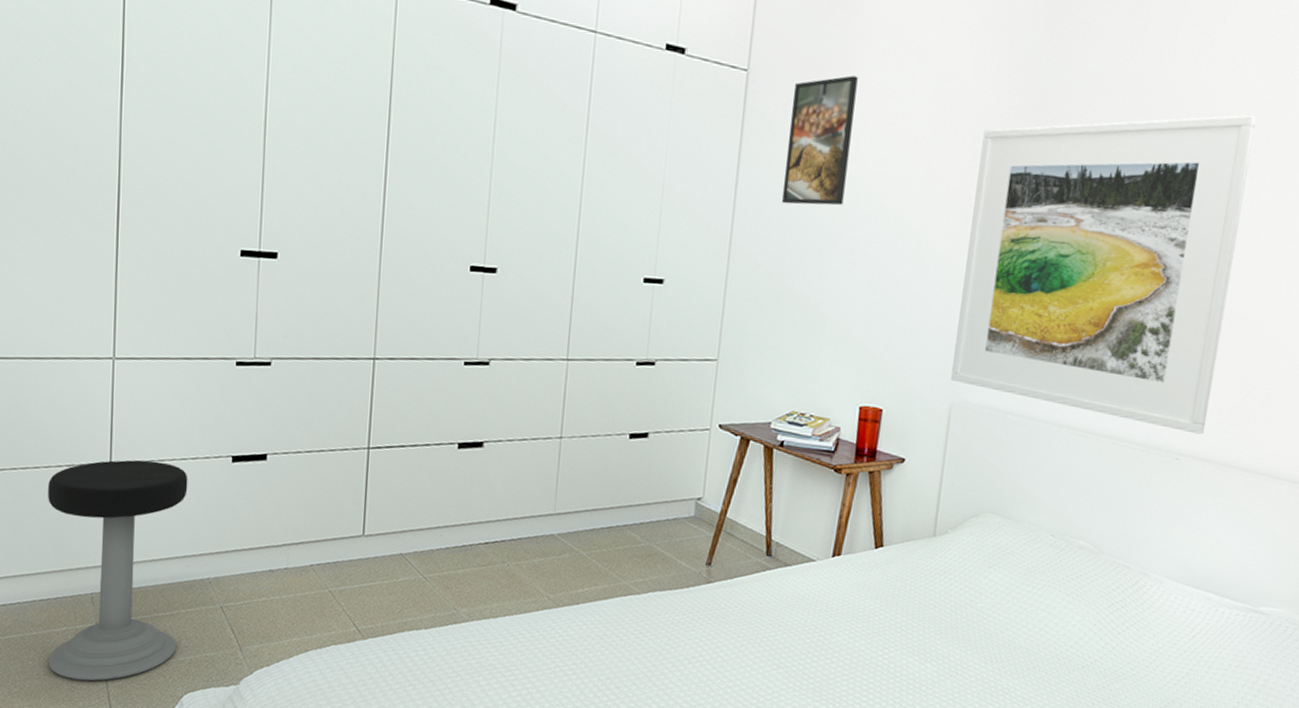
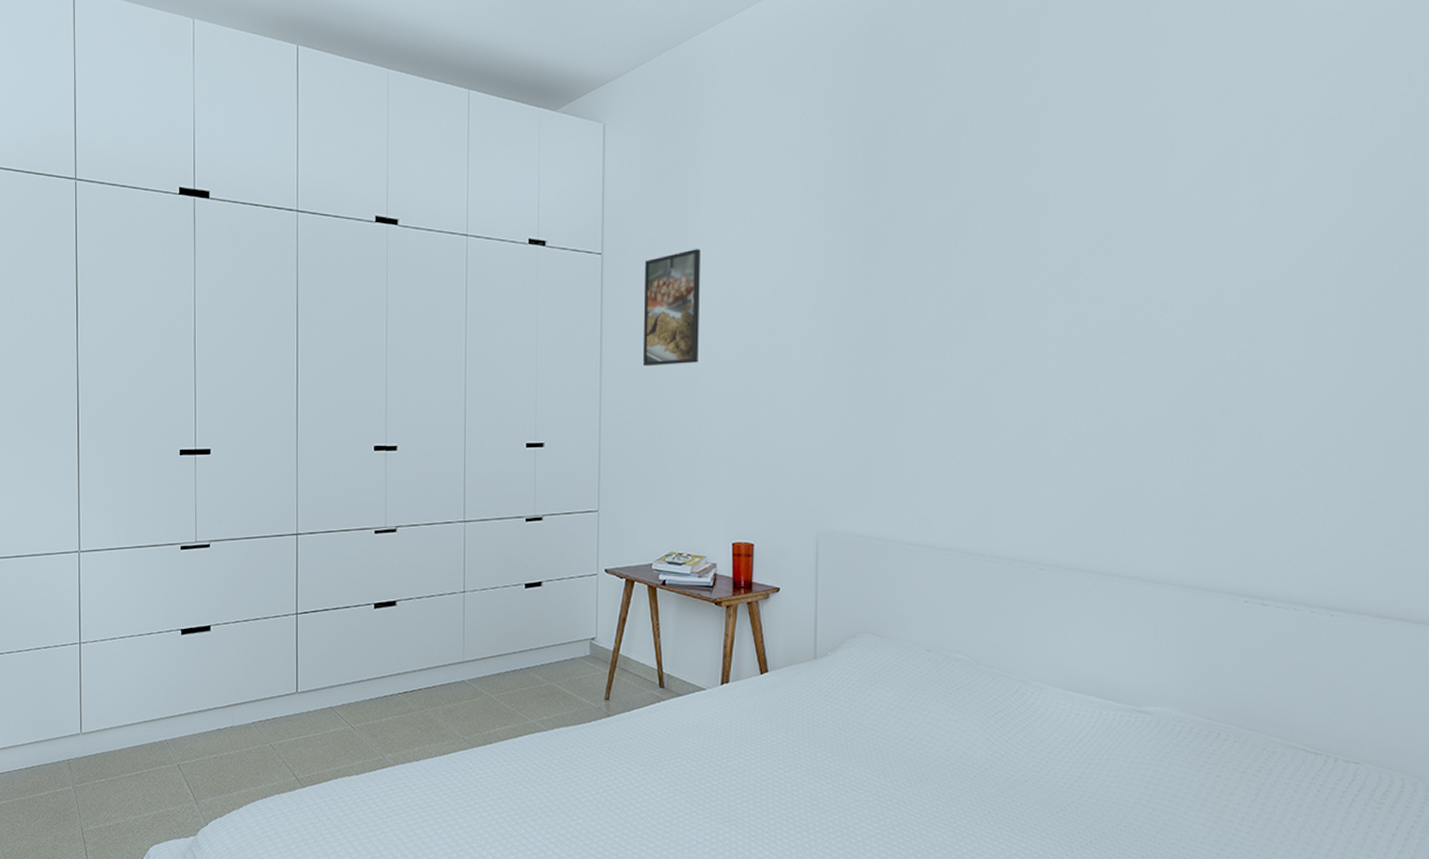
stool: present [47,459,188,681] -> none [29,638,145,839]
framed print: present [951,114,1256,435] -> none [815,245,1075,544]

